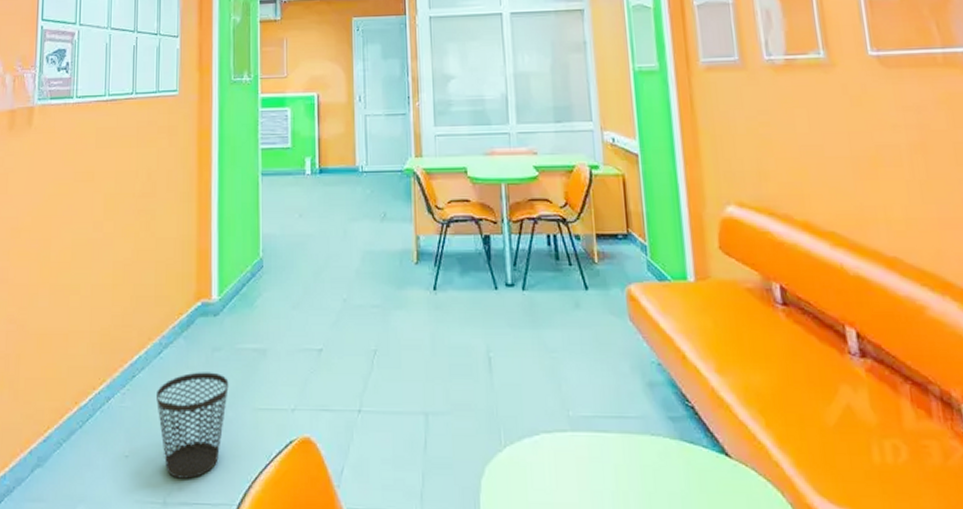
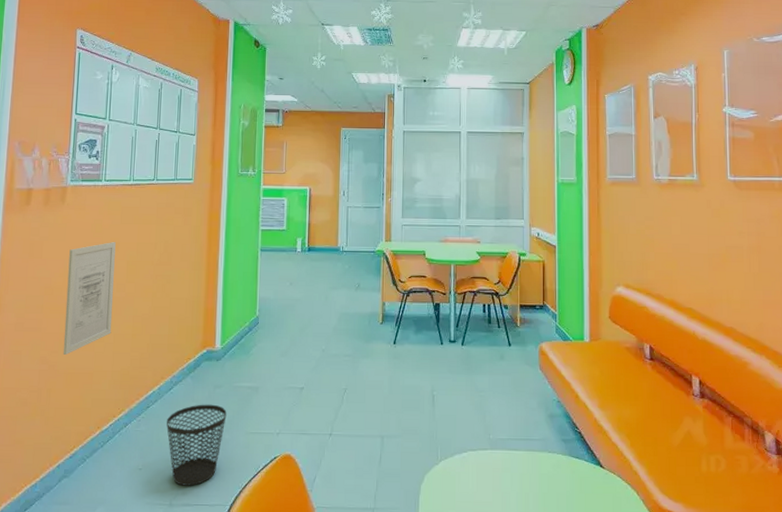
wall art: none [33,171,91,311] -> present [63,242,116,355]

